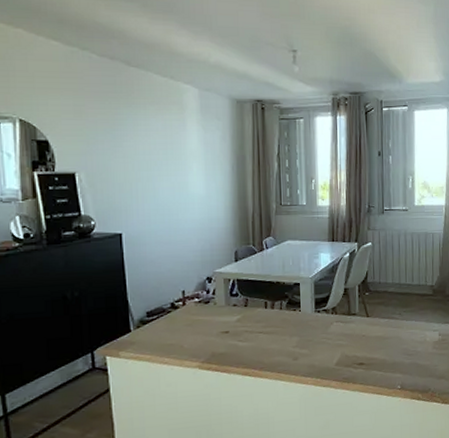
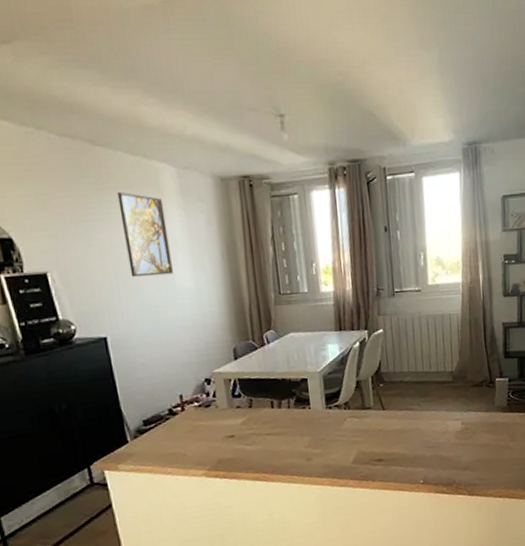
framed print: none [145,106,187,182] -> present [117,191,173,278]

